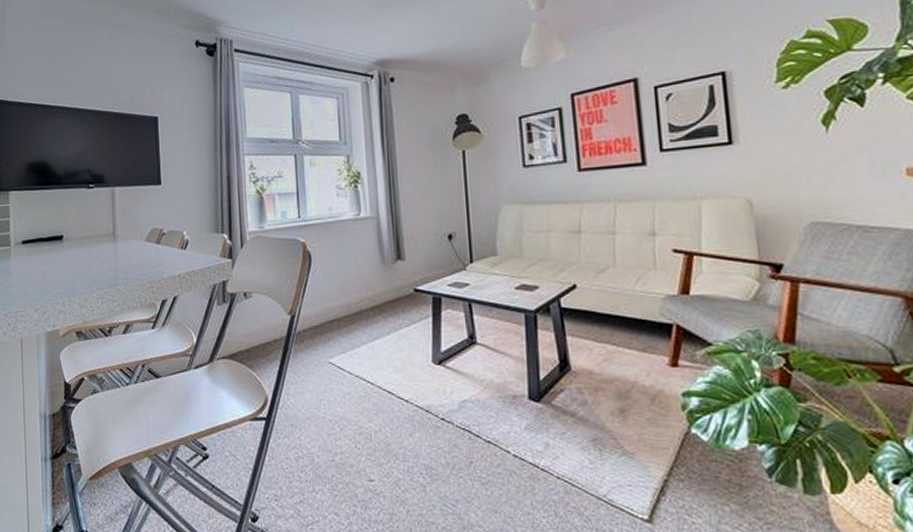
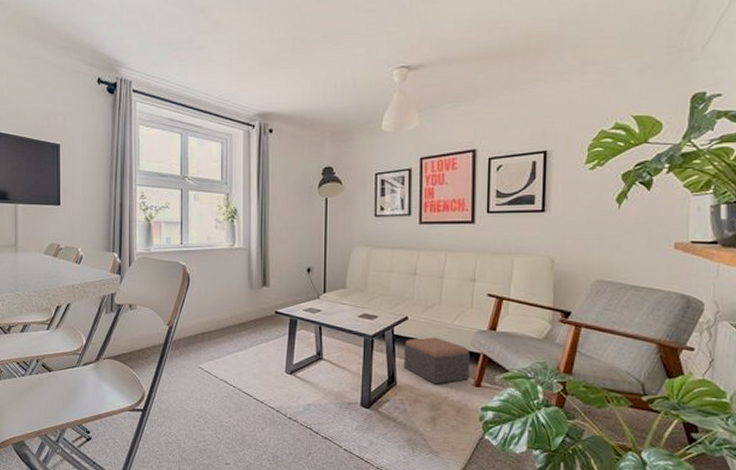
footstool: none [575,307,662,367] -> present [403,337,471,384]

